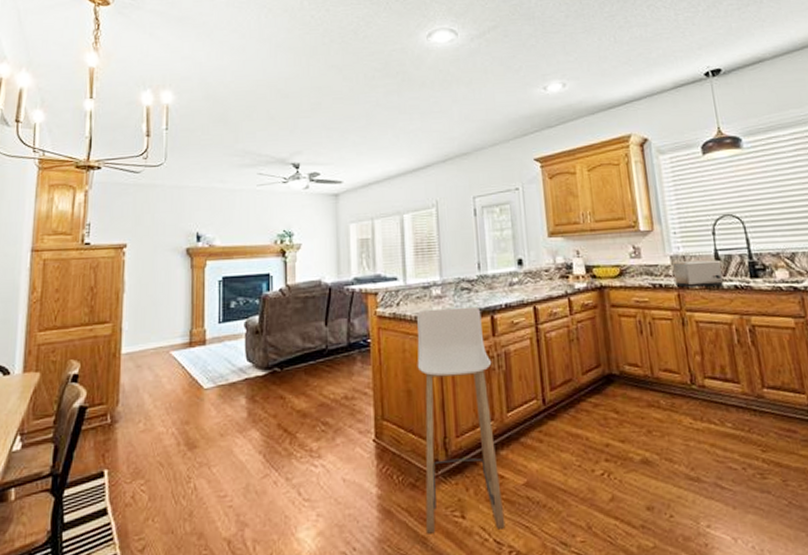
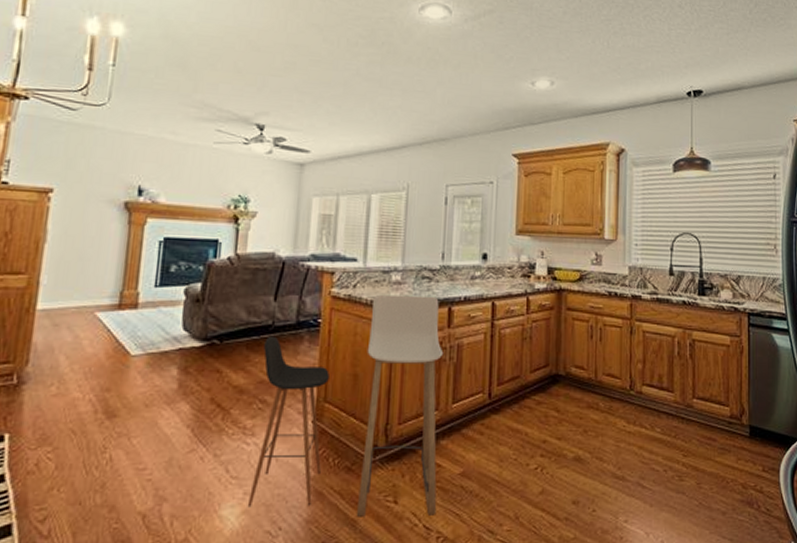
bar stool: none [321,359,387,529] -> present [247,336,329,508]
toaster: present [673,259,724,288] -> none [630,273,674,300]

